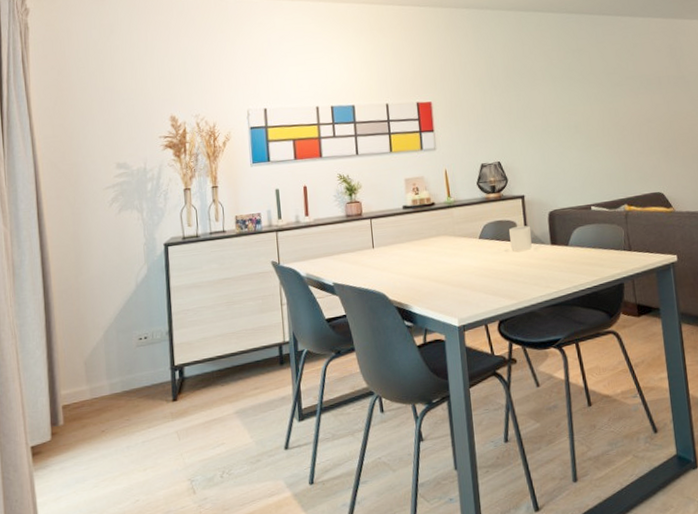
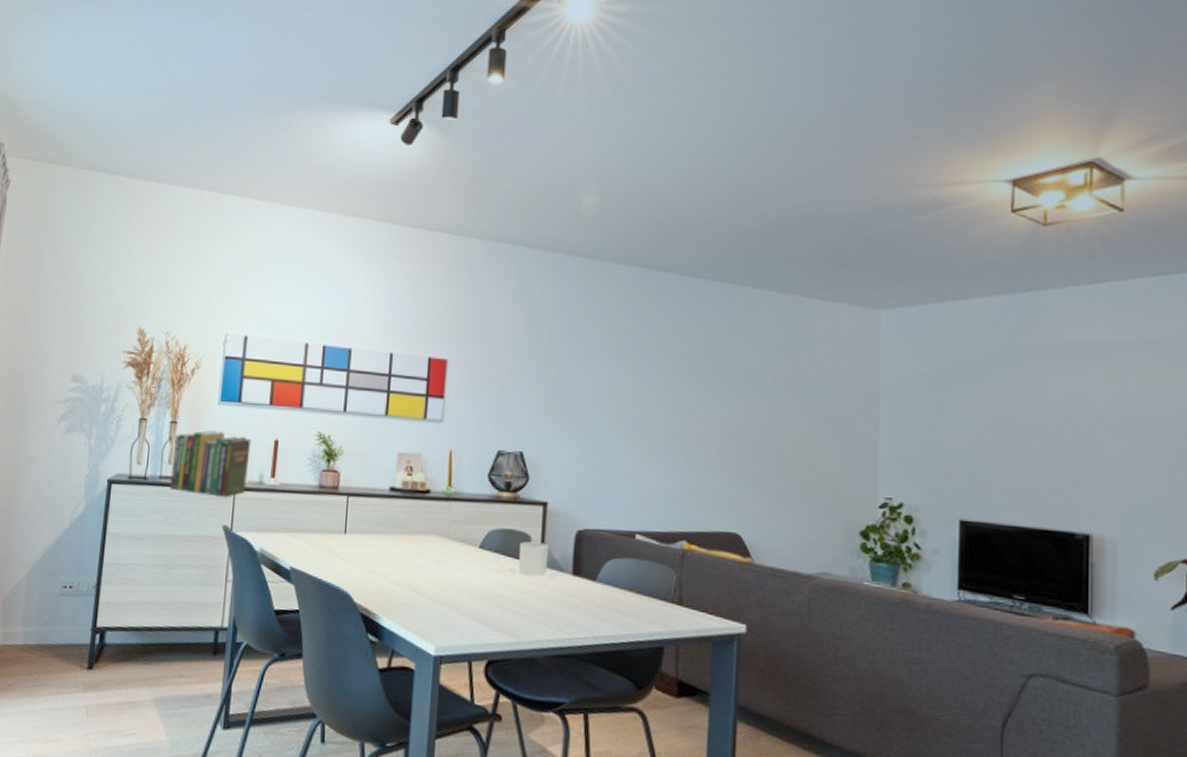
books: none [218,187,286,242] -> present [170,430,251,498]

